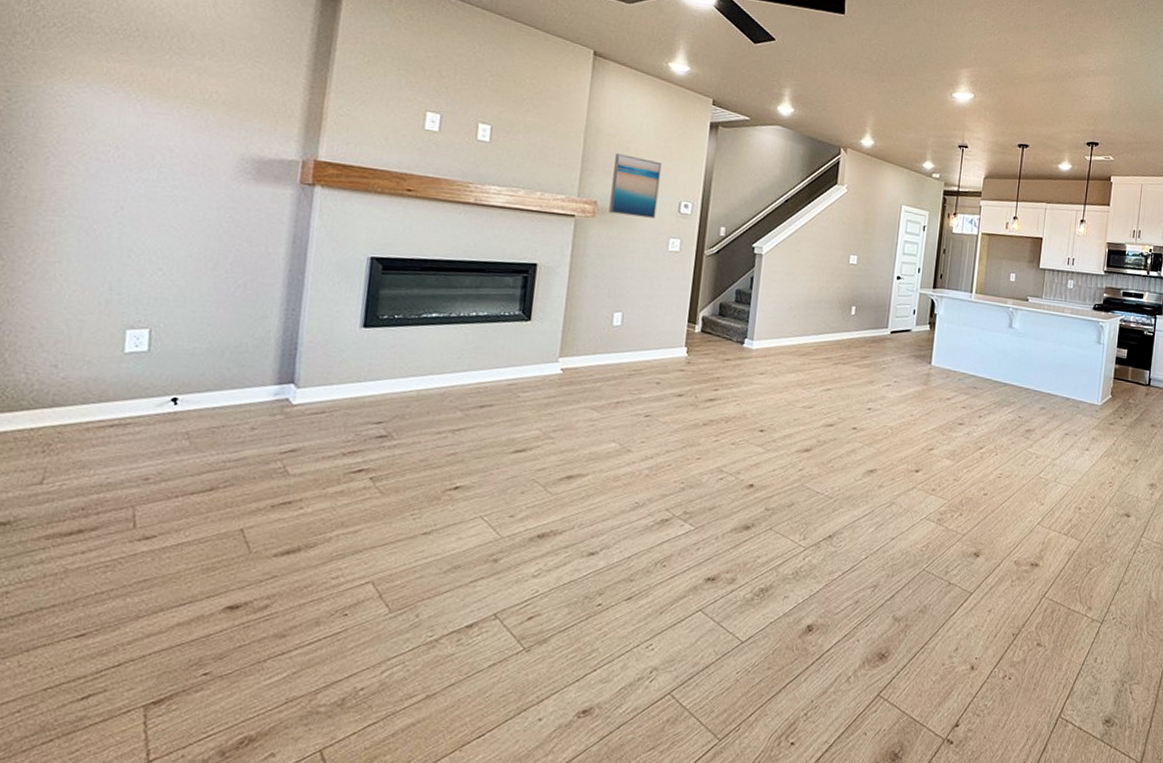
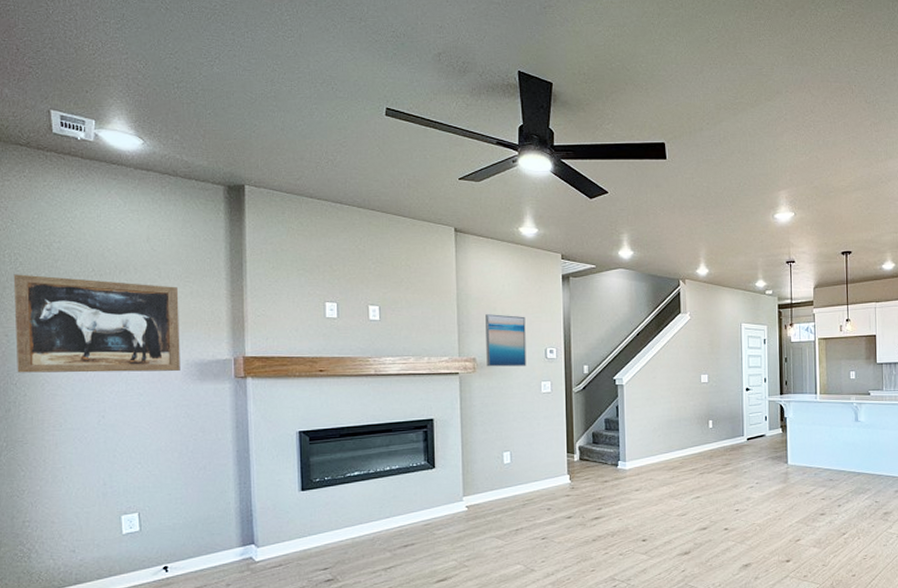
wall art: none [15,18,244,167] -> present [13,274,180,373]

